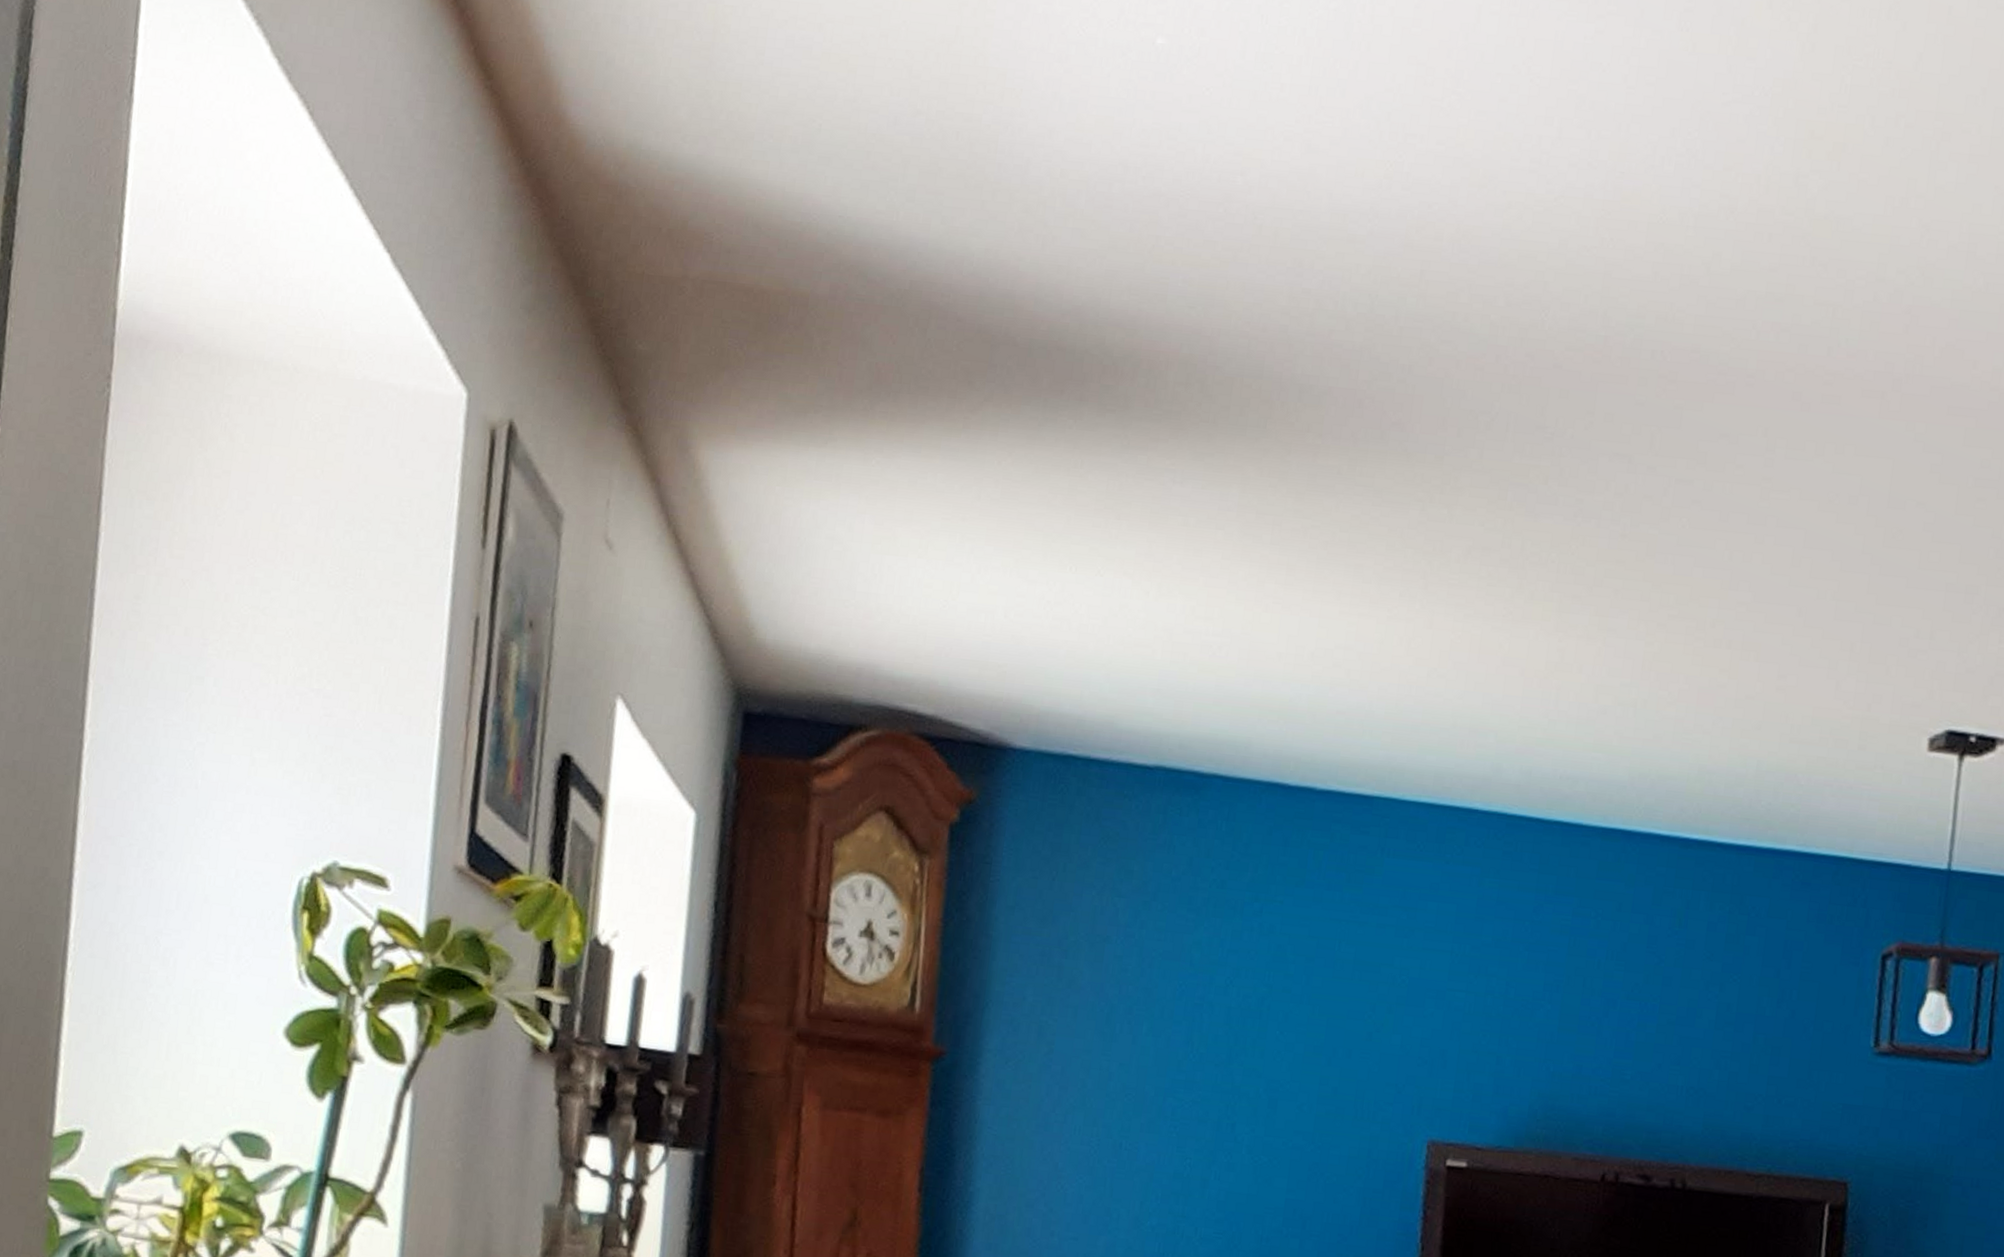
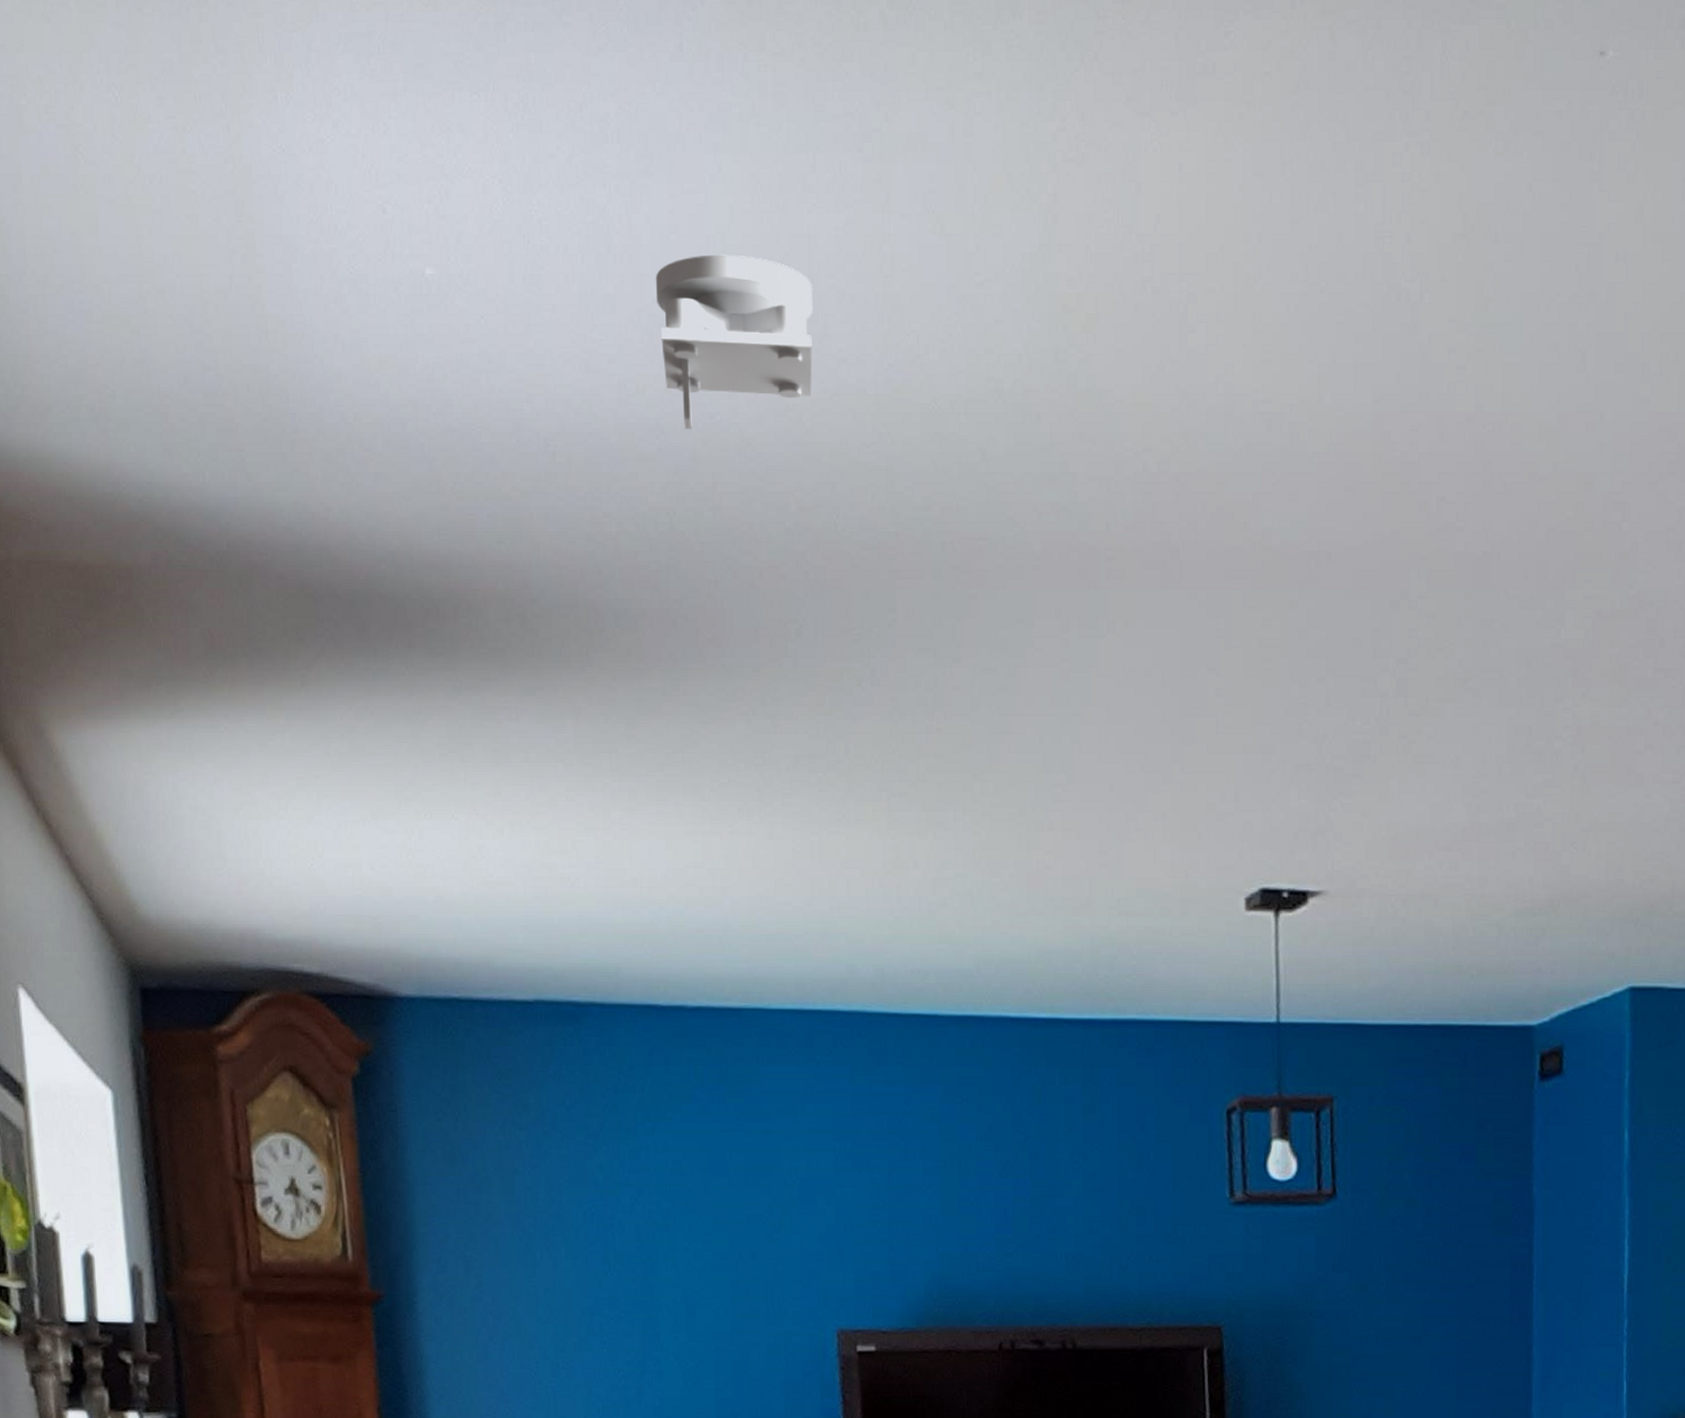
smoke detector: none [1386,50,1553,217] -> present [655,254,813,430]

